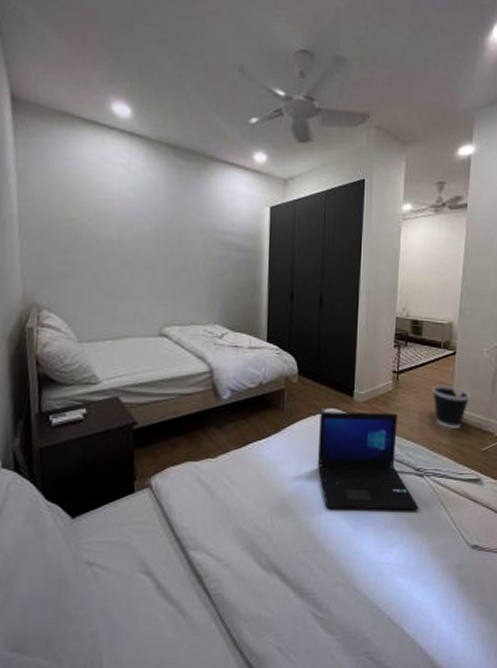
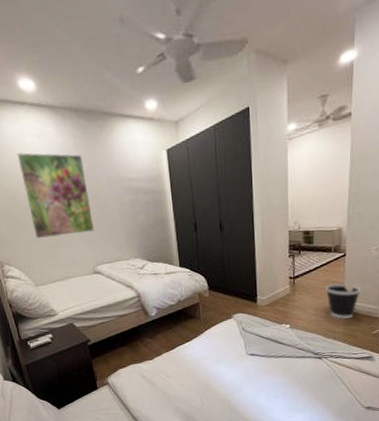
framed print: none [91,180,172,285] -> present [16,152,94,238]
laptop: present [317,412,419,511] -> none [230,312,320,389]

